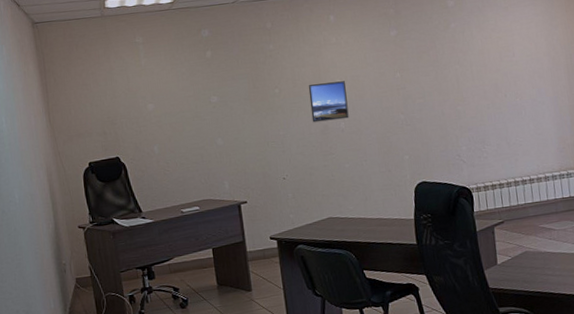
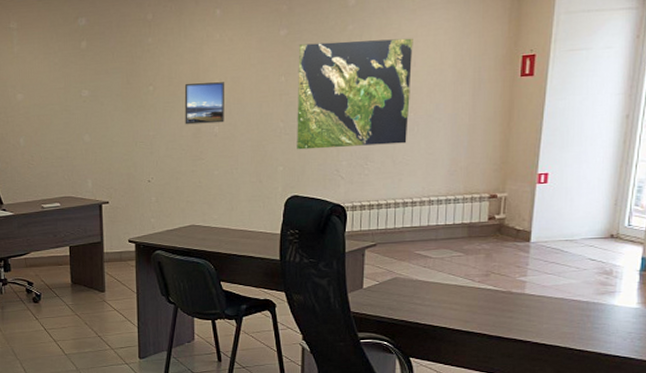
world map: none [409,32,517,139] -> present [297,38,413,150]

